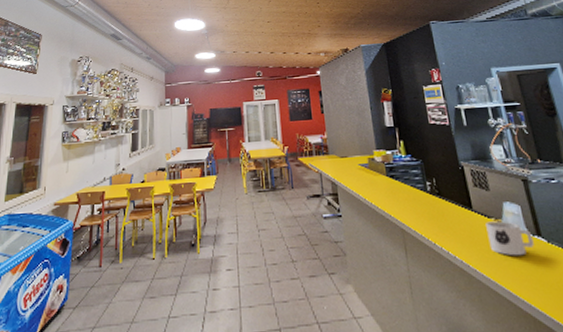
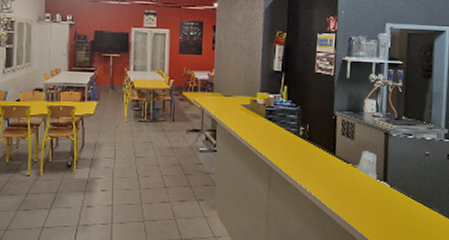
mug: present [485,221,534,256] -> none [342,166,380,197]

